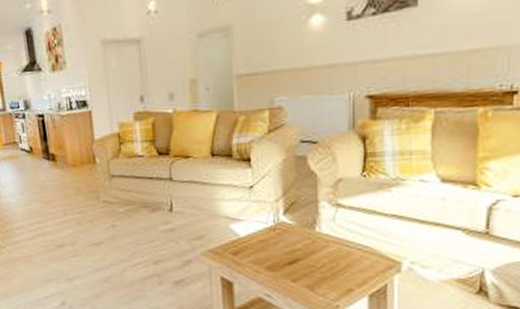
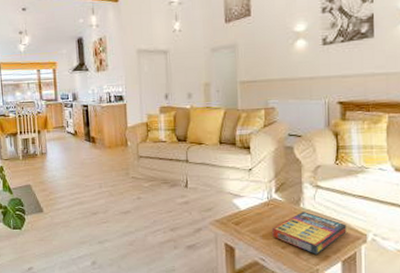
game compilation box: none [280,237,375,288] -> present [272,212,347,255]

